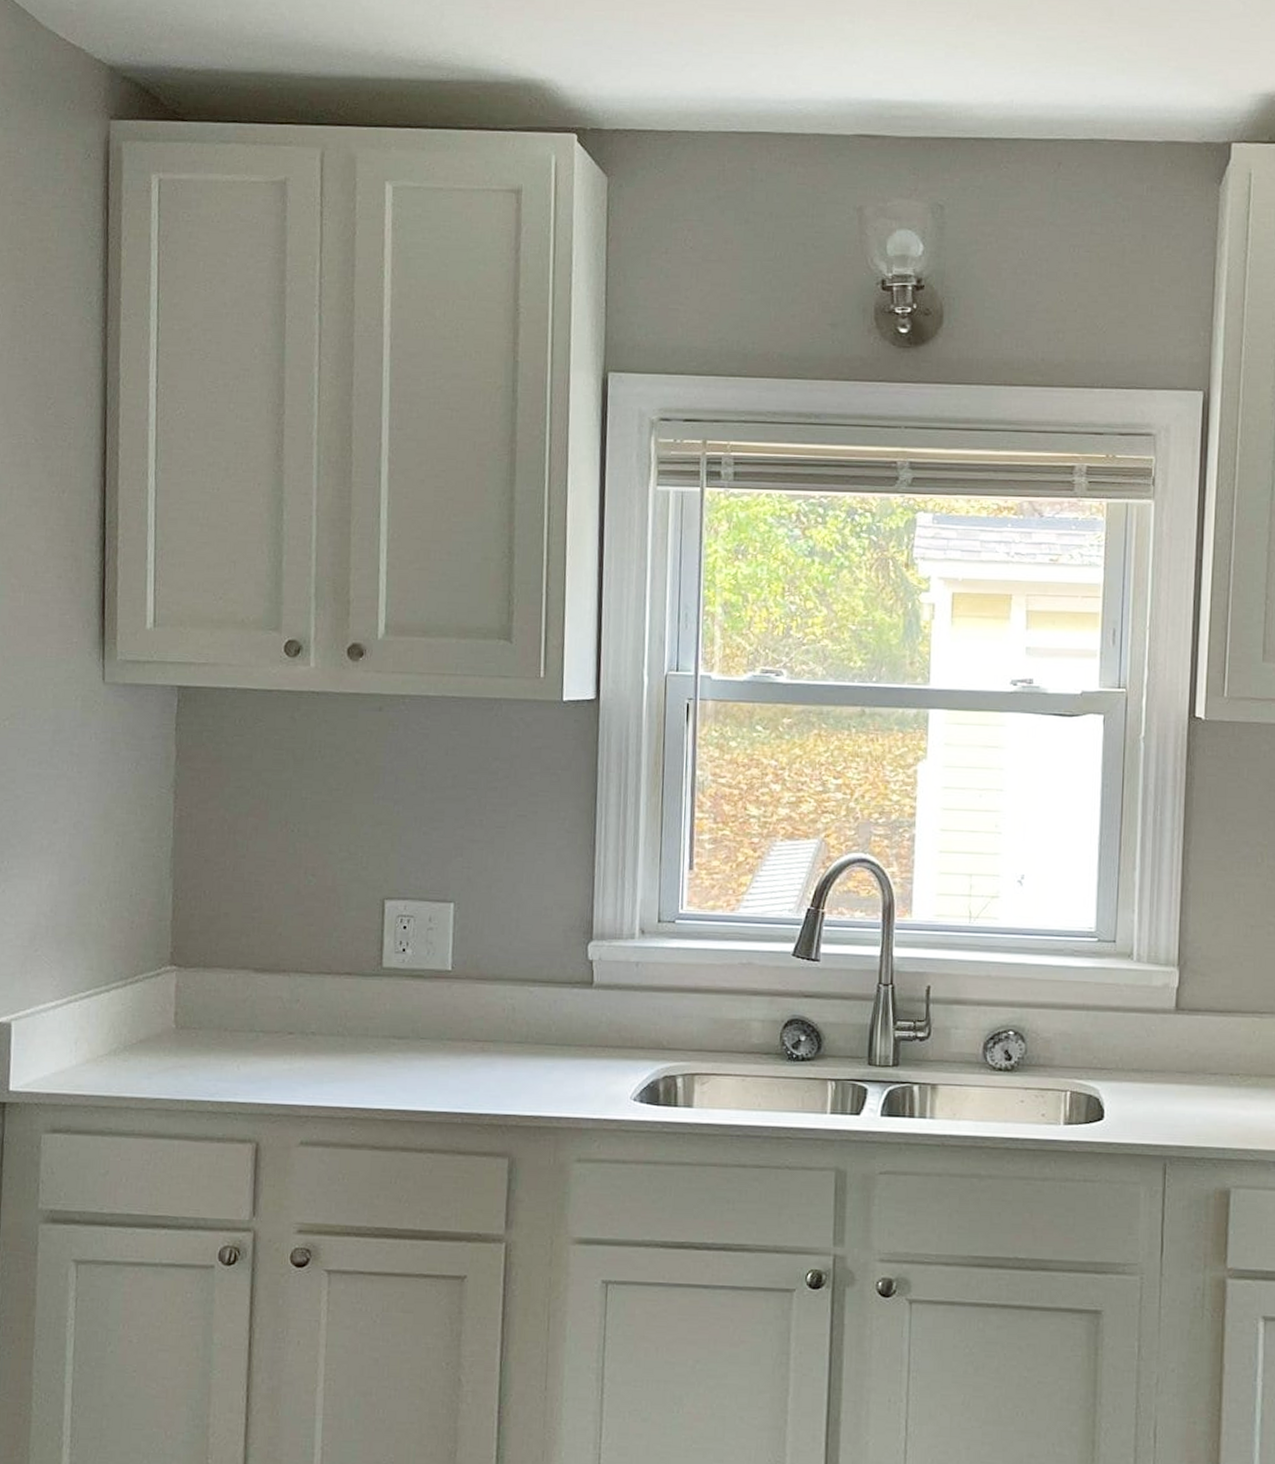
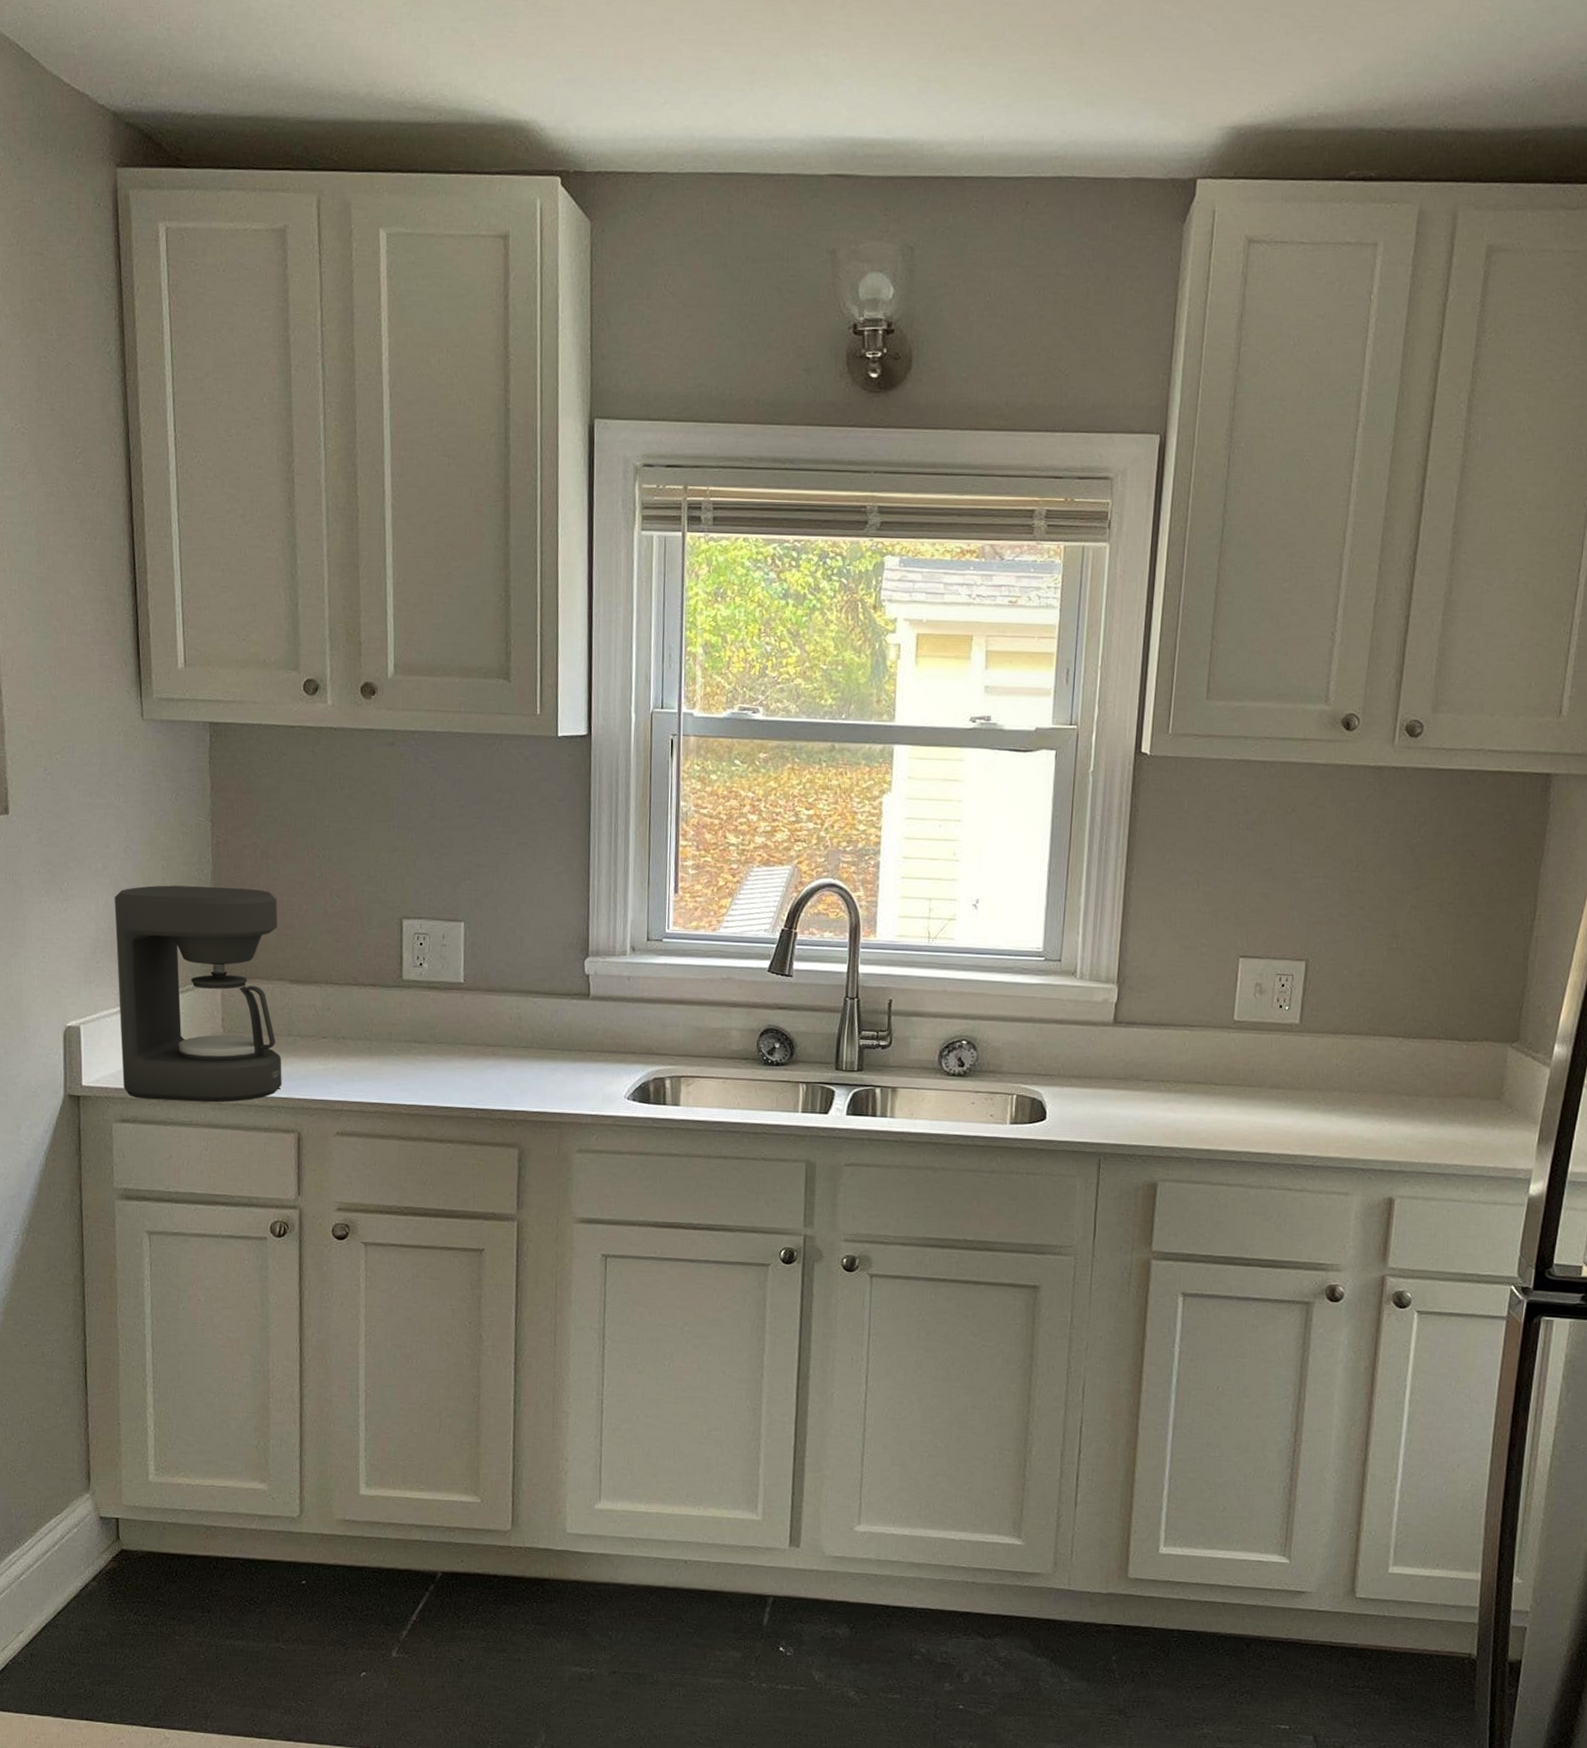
coffee maker: none [56,863,245,1109] -> present [114,885,282,1103]

